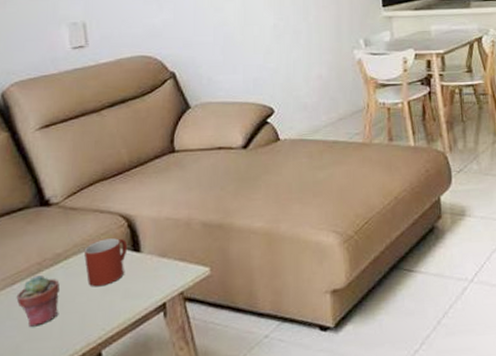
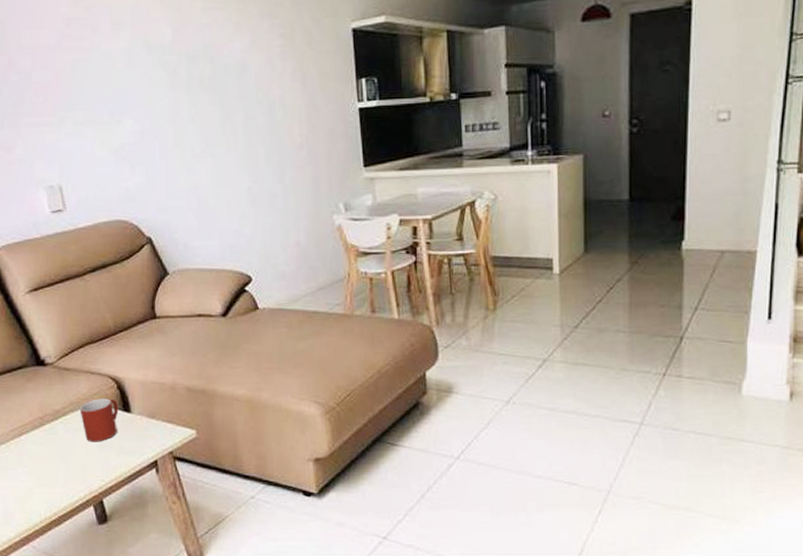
potted succulent: present [16,276,60,327] -> none [24,429,62,474]

